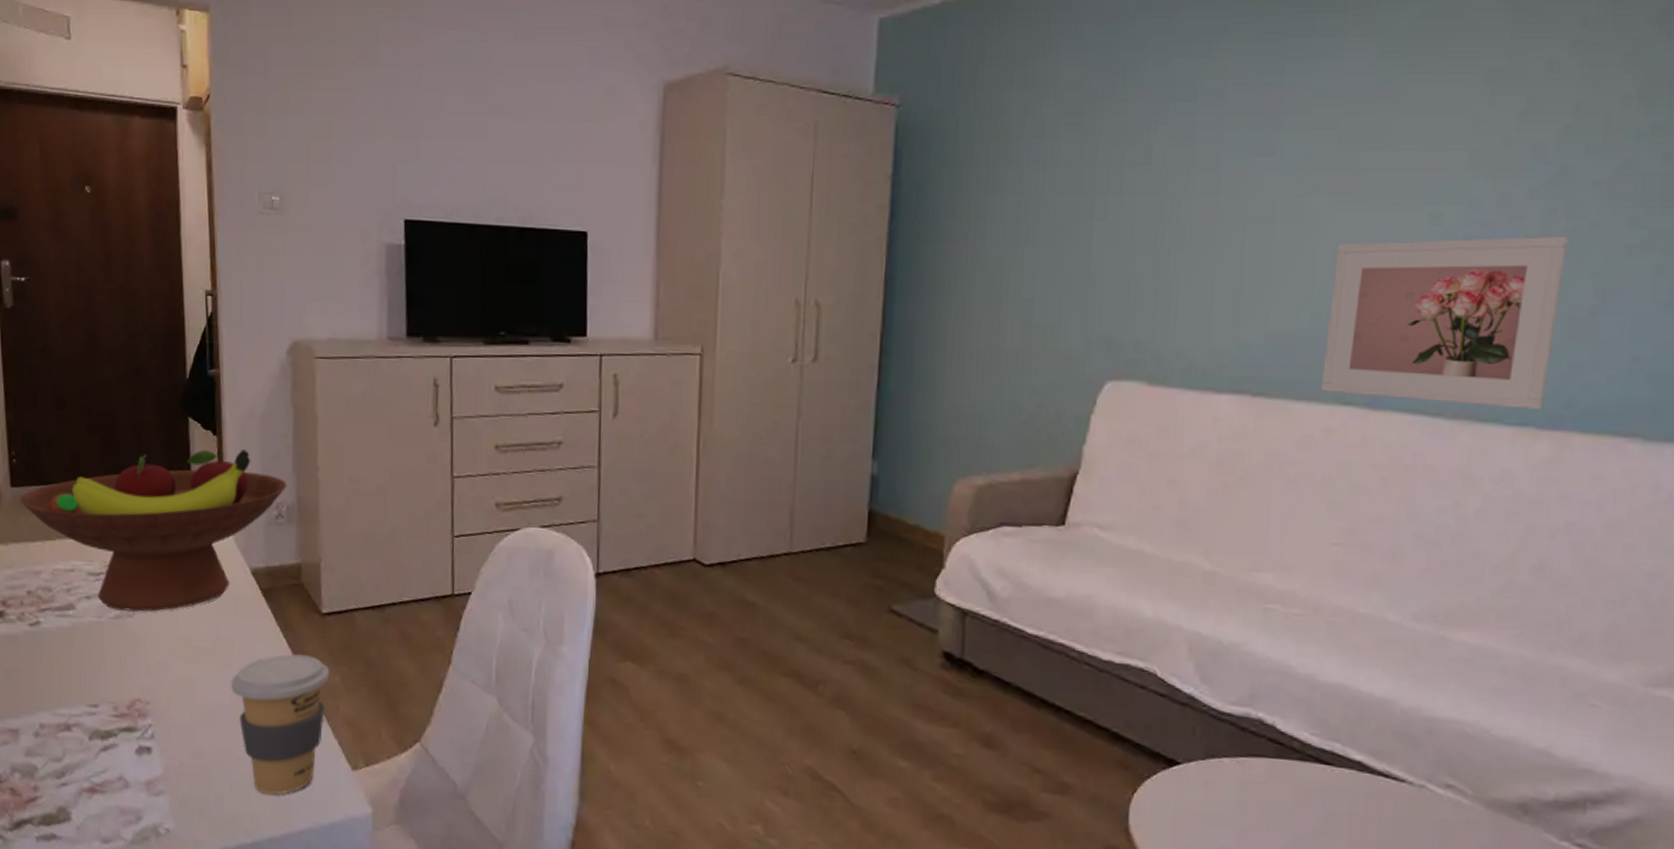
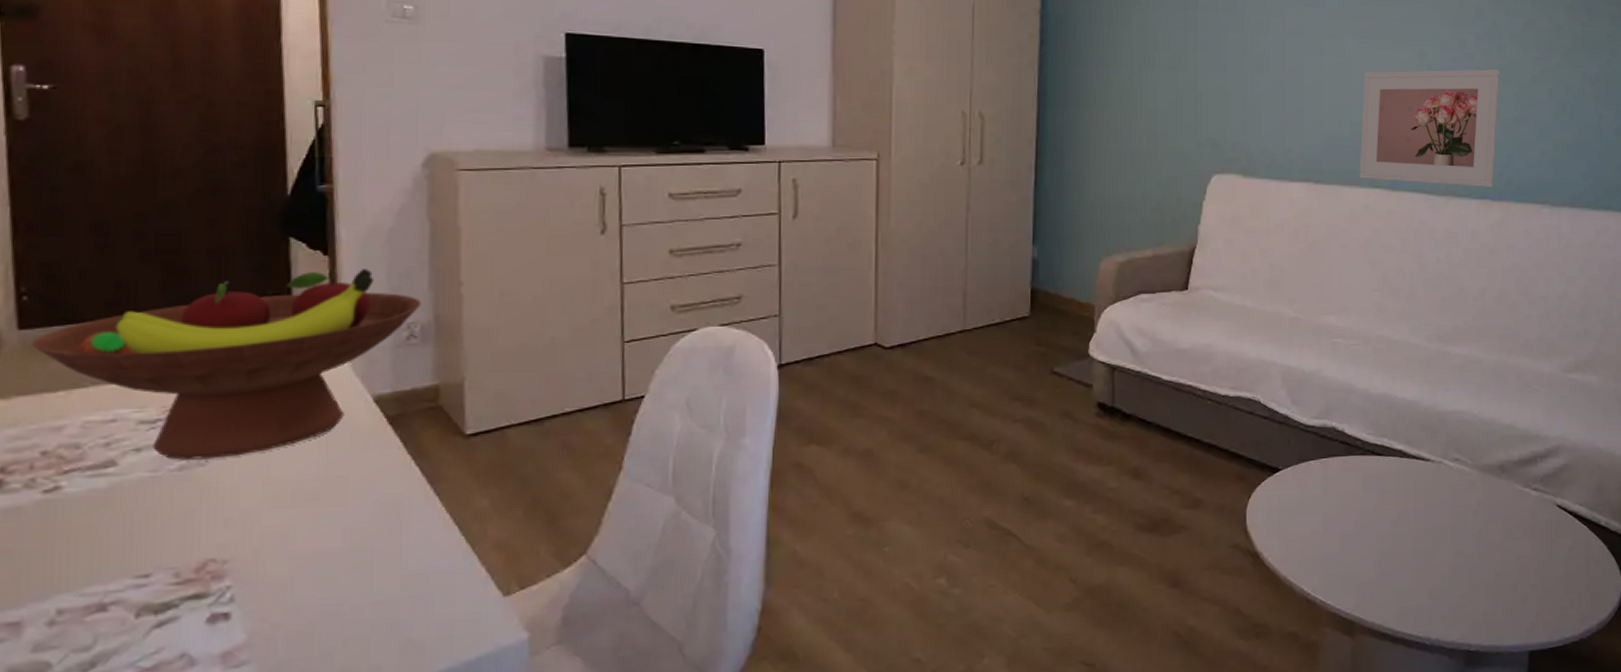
coffee cup: present [230,653,330,796] -> none [343,480,476,641]

